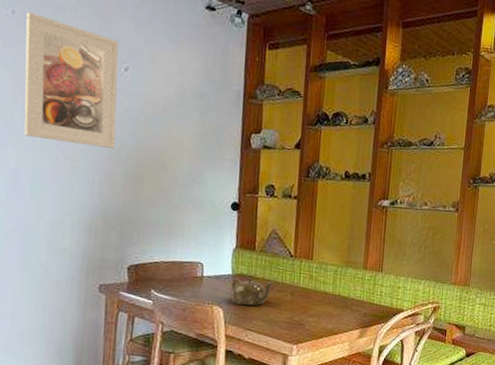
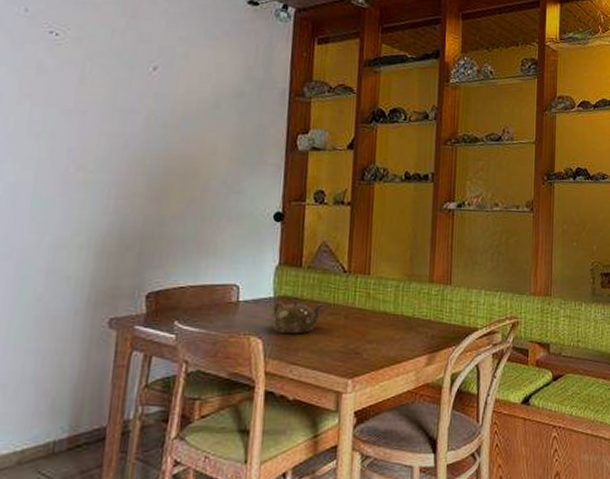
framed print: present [24,11,119,148] -> none [28,9,148,156]

